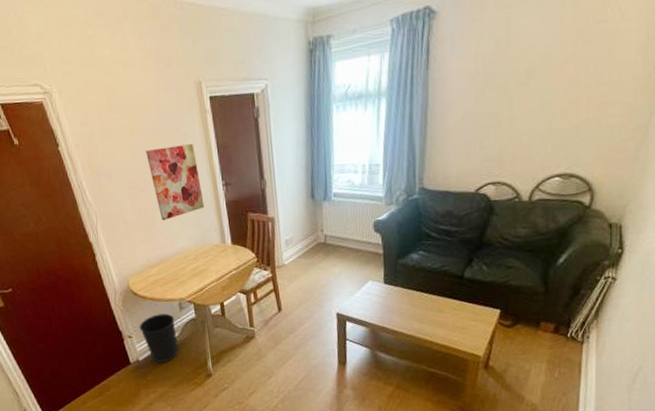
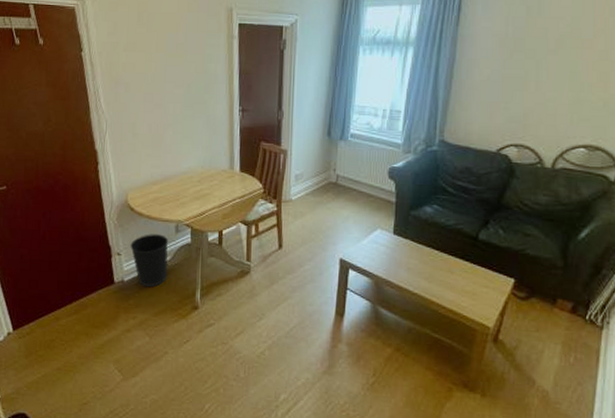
wall art: present [146,144,205,221] -> none [167,66,218,138]

